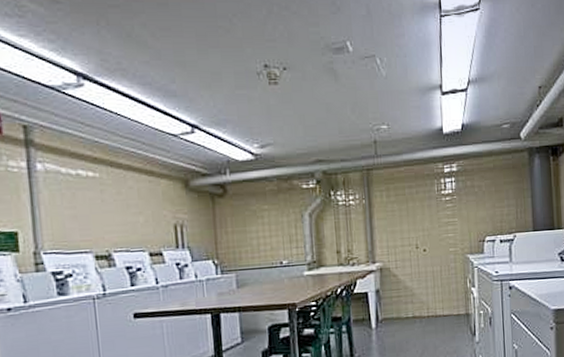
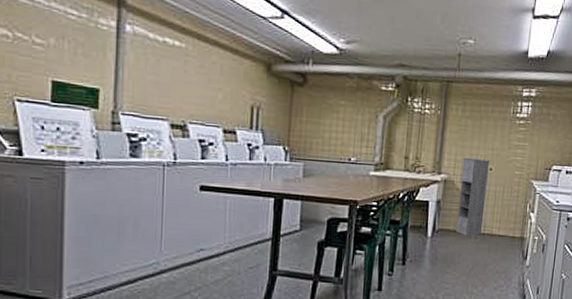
storage cabinet: none [395,241,427,322] -> present [455,157,490,236]

